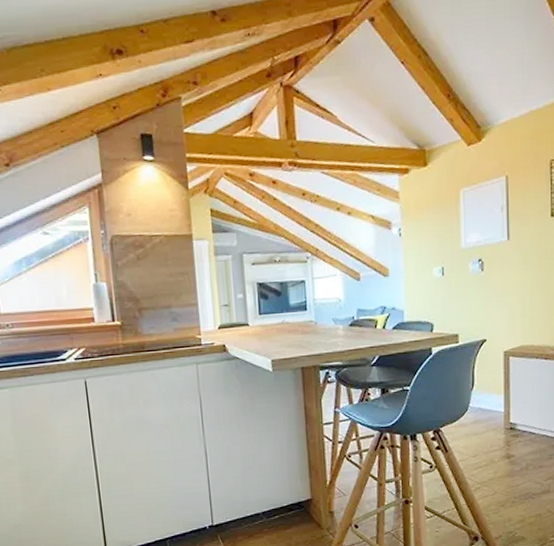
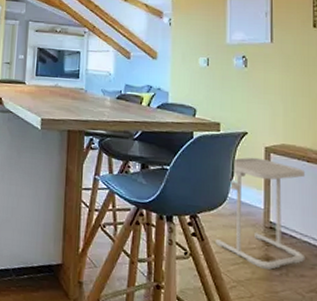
side table: none [459,363,544,467] -> present [215,157,306,270]

